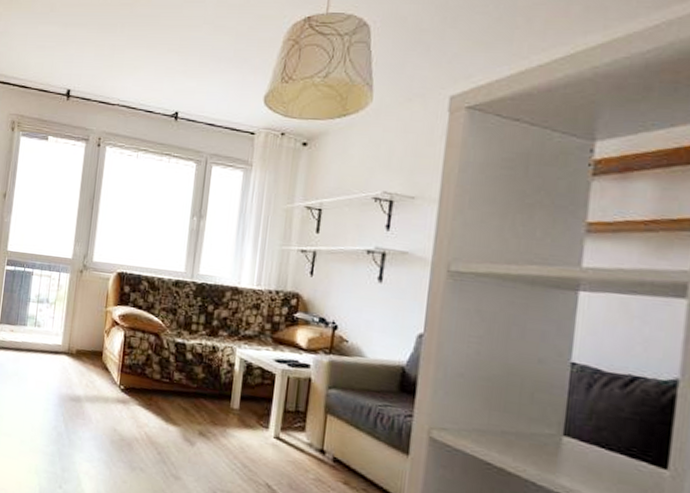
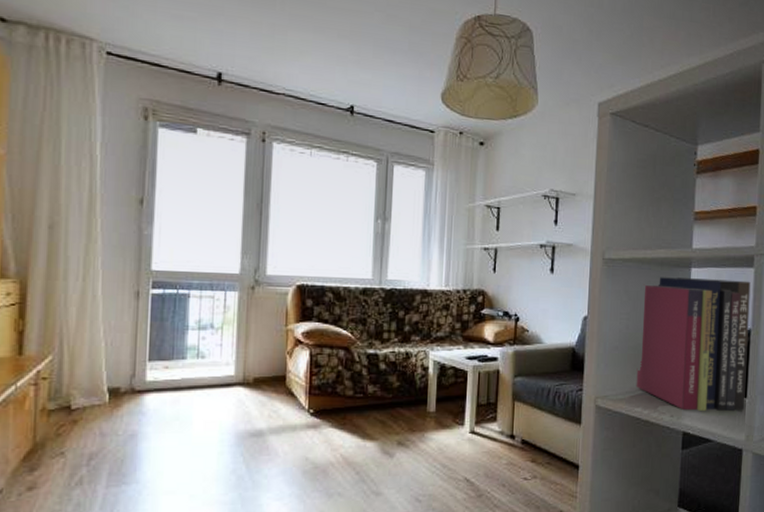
books: none [487,298,681,485] -> present [636,277,751,412]

